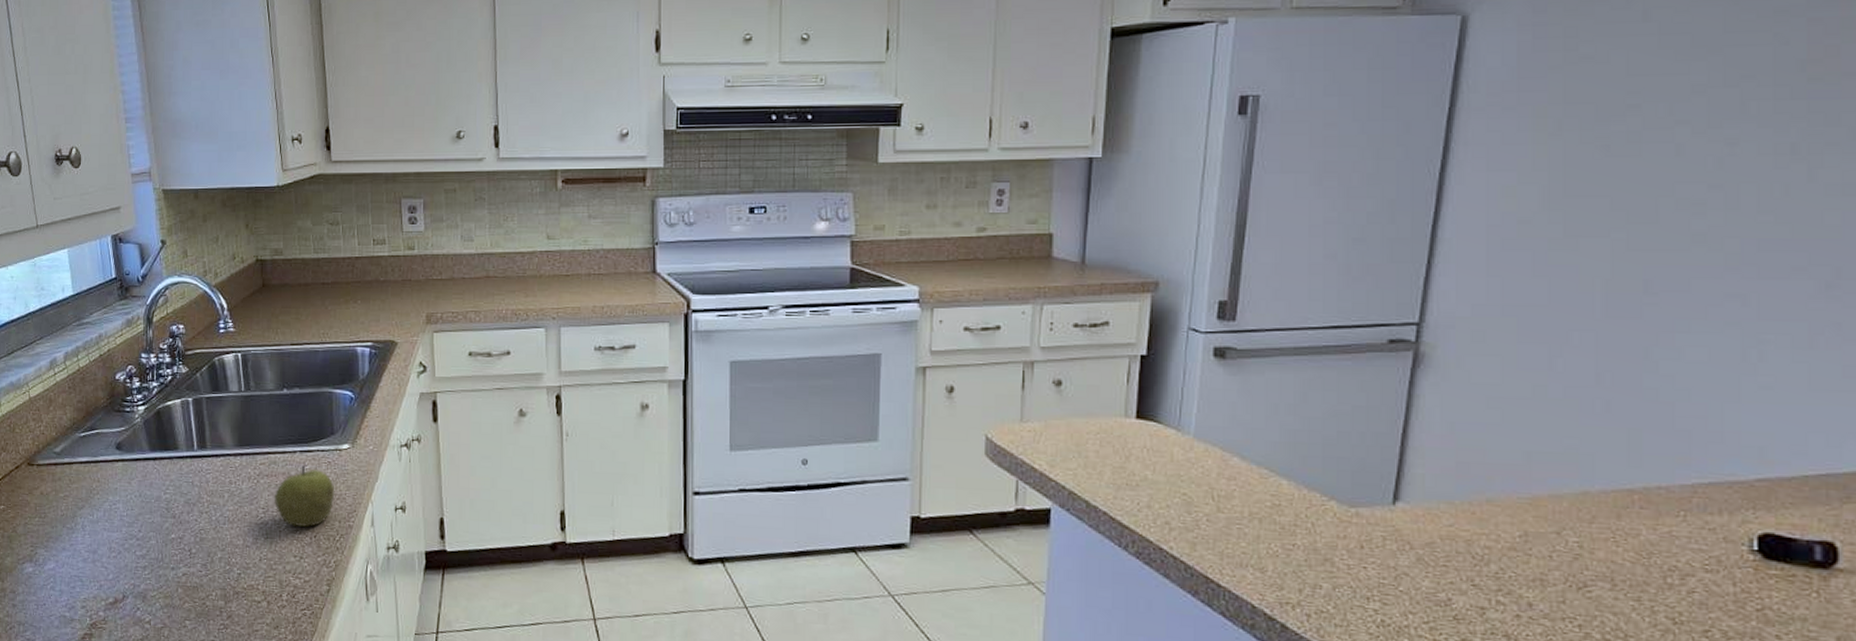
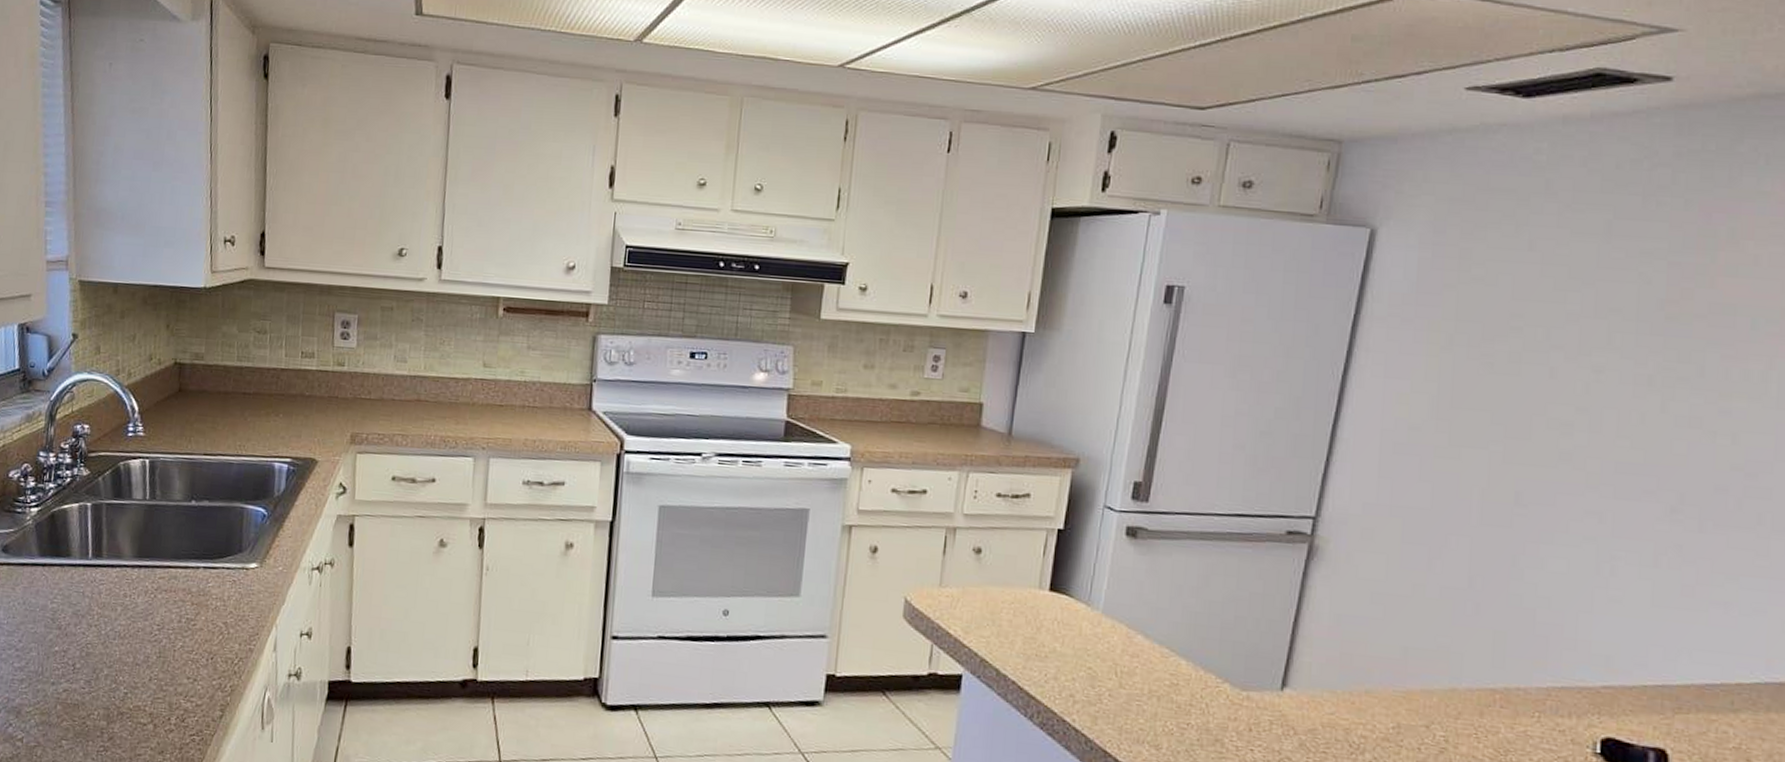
apple: present [273,465,335,527] -> none [170,582,238,648]

